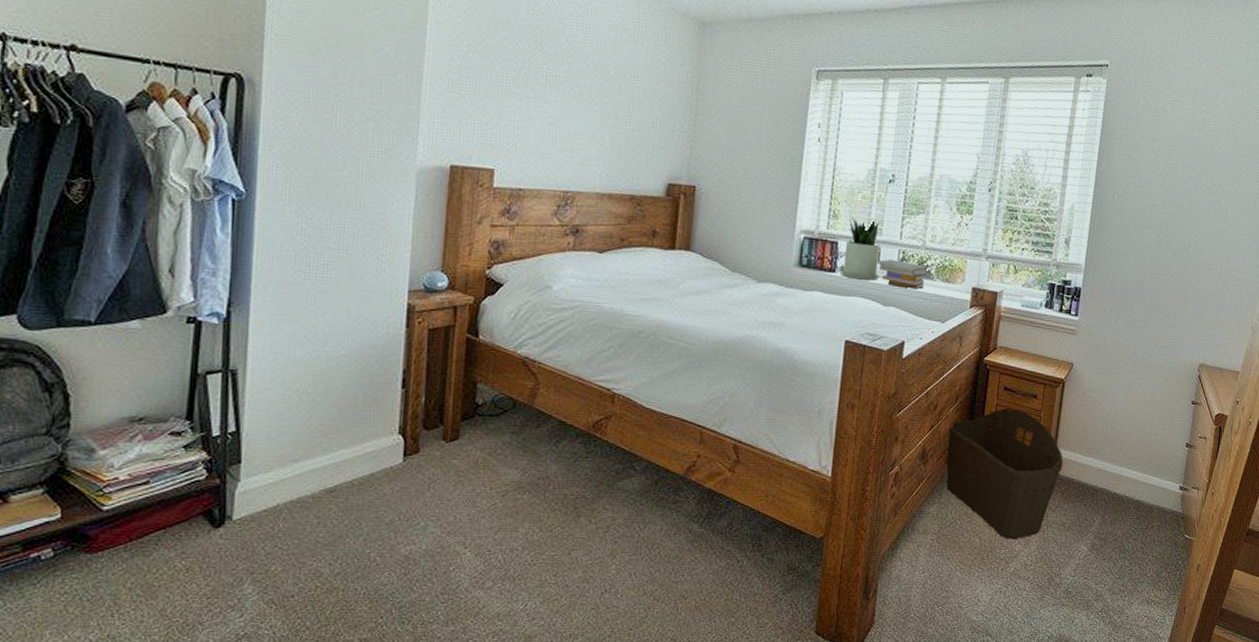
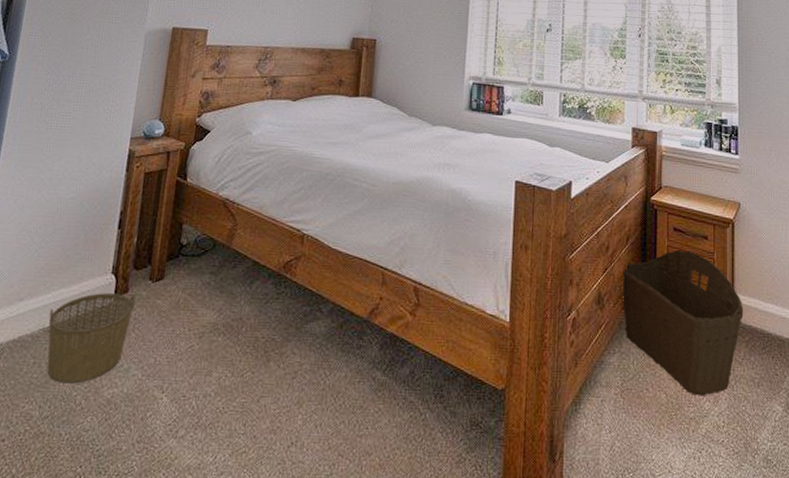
basket: none [330,453,428,542] -> present [46,293,136,384]
planter: present [839,217,880,281] -> none [506,63,544,122]
books: present [876,259,927,290] -> none [540,102,587,131]

